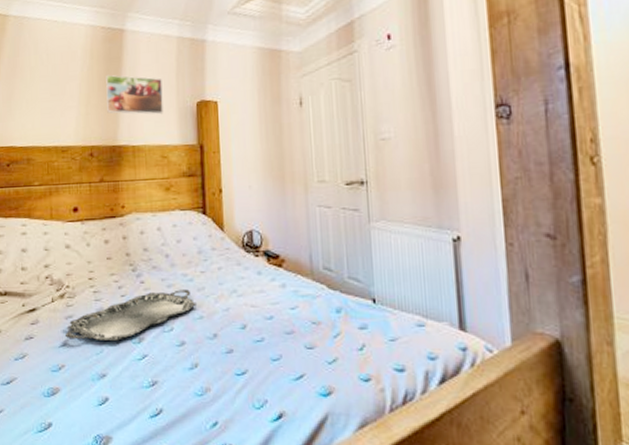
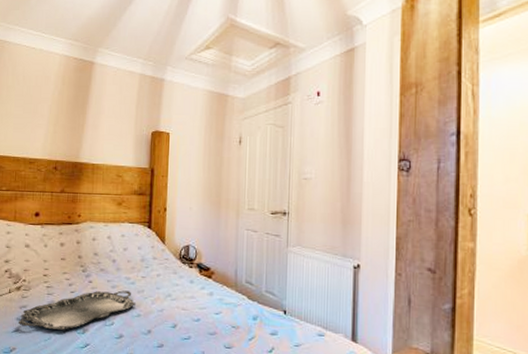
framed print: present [106,74,163,115] -> none [73,100,123,139]

